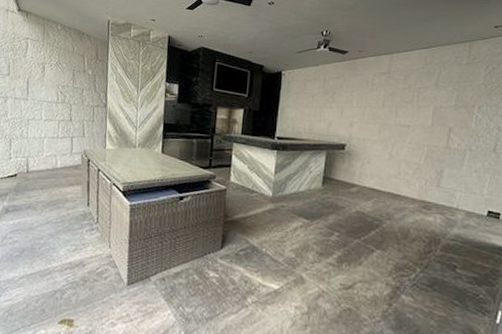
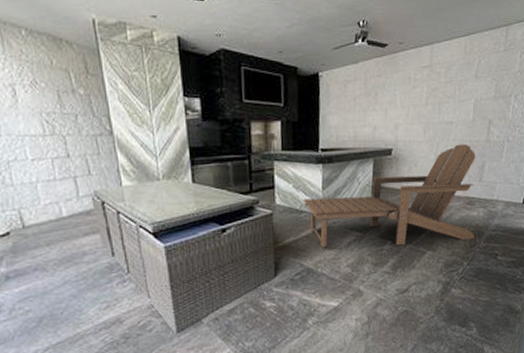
lounge chair: none [255,147,433,246] -> present [303,144,475,248]

